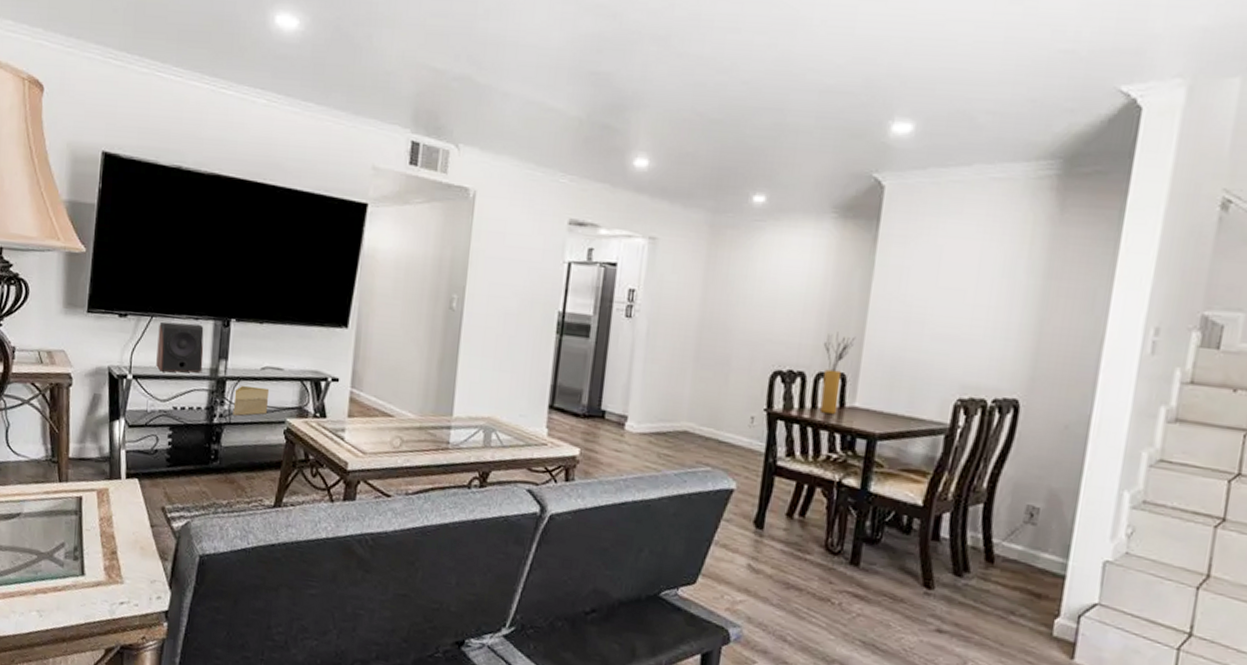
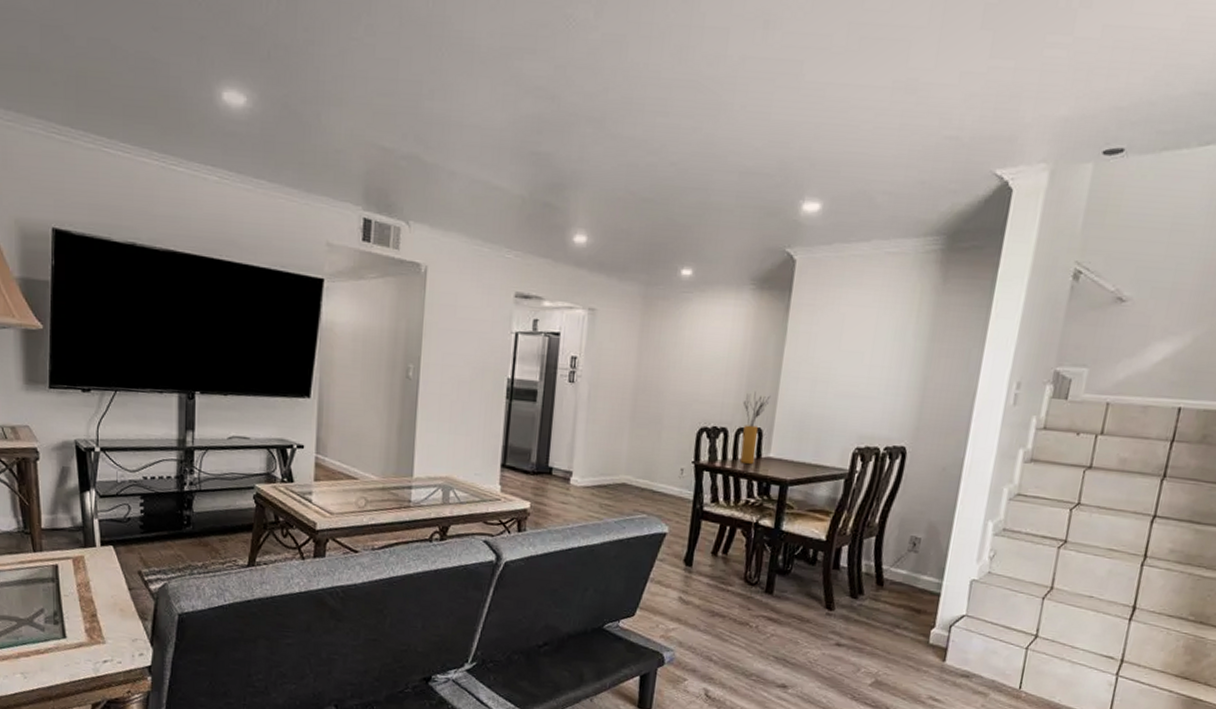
speaker: present [156,321,204,373] -> none [123,395,170,444]
decorative box: present [233,385,270,416] -> none [202,454,238,484]

